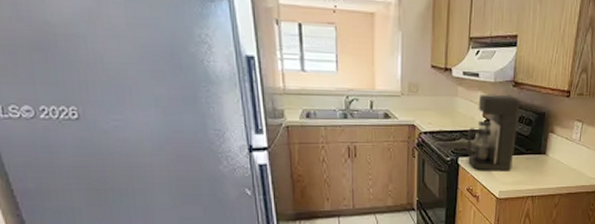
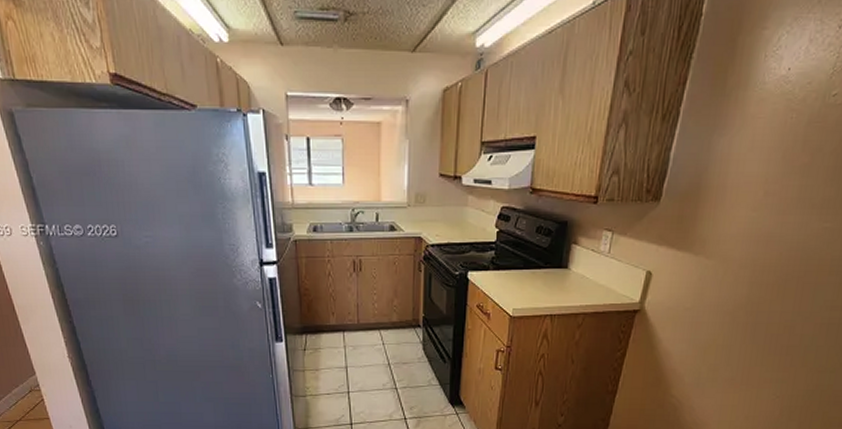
coffee maker: present [467,94,520,171] -> none [477,202,538,287]

